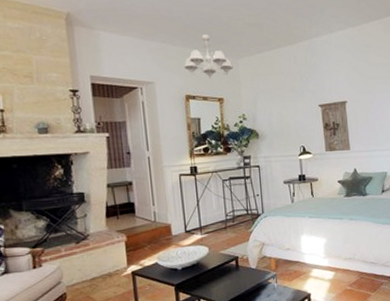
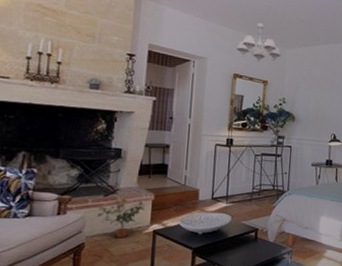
potted plant: none [72,243,119,284] -> present [97,198,145,238]

